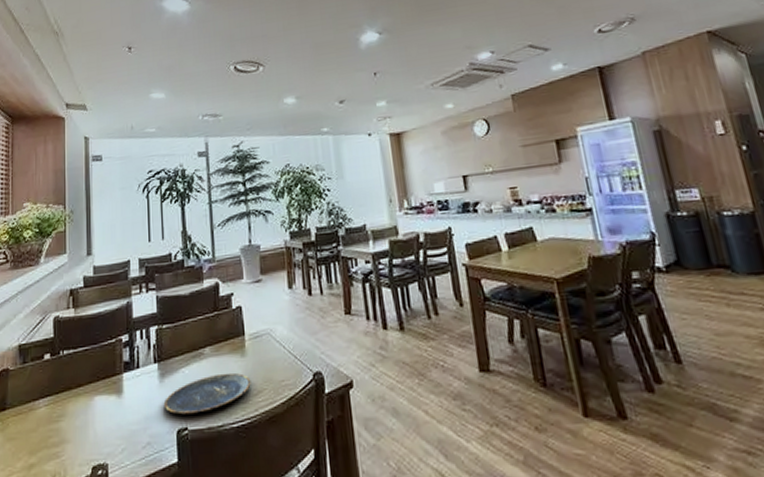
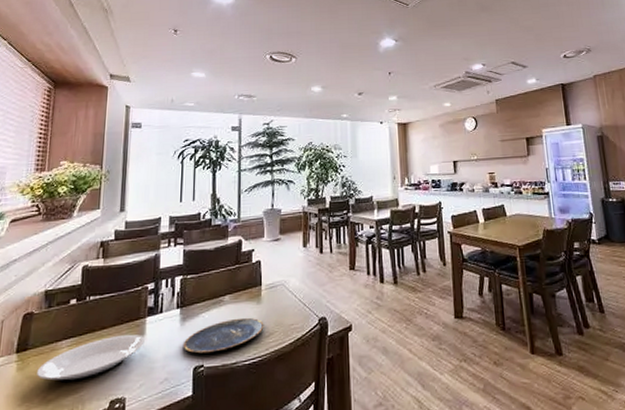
plate: none [17,393,123,447] -> present [37,335,145,384]

